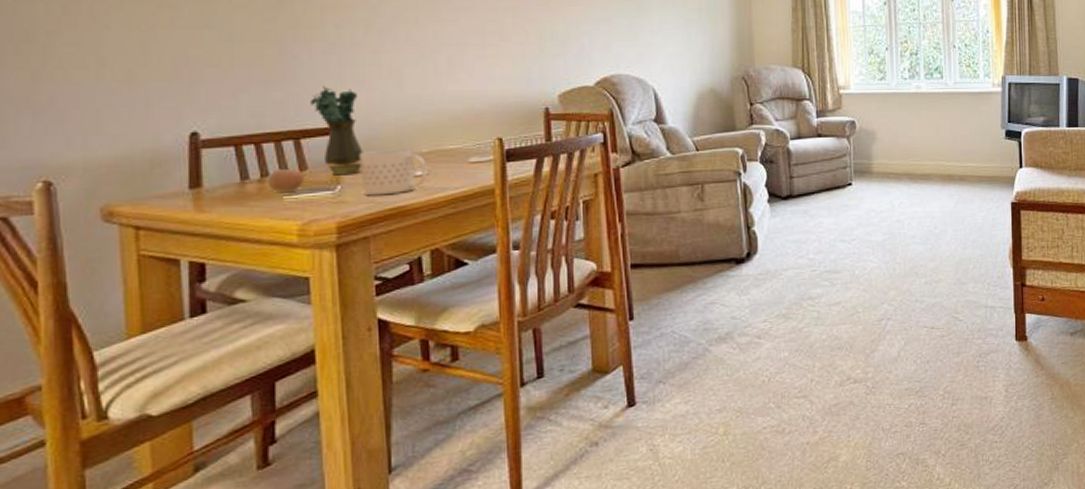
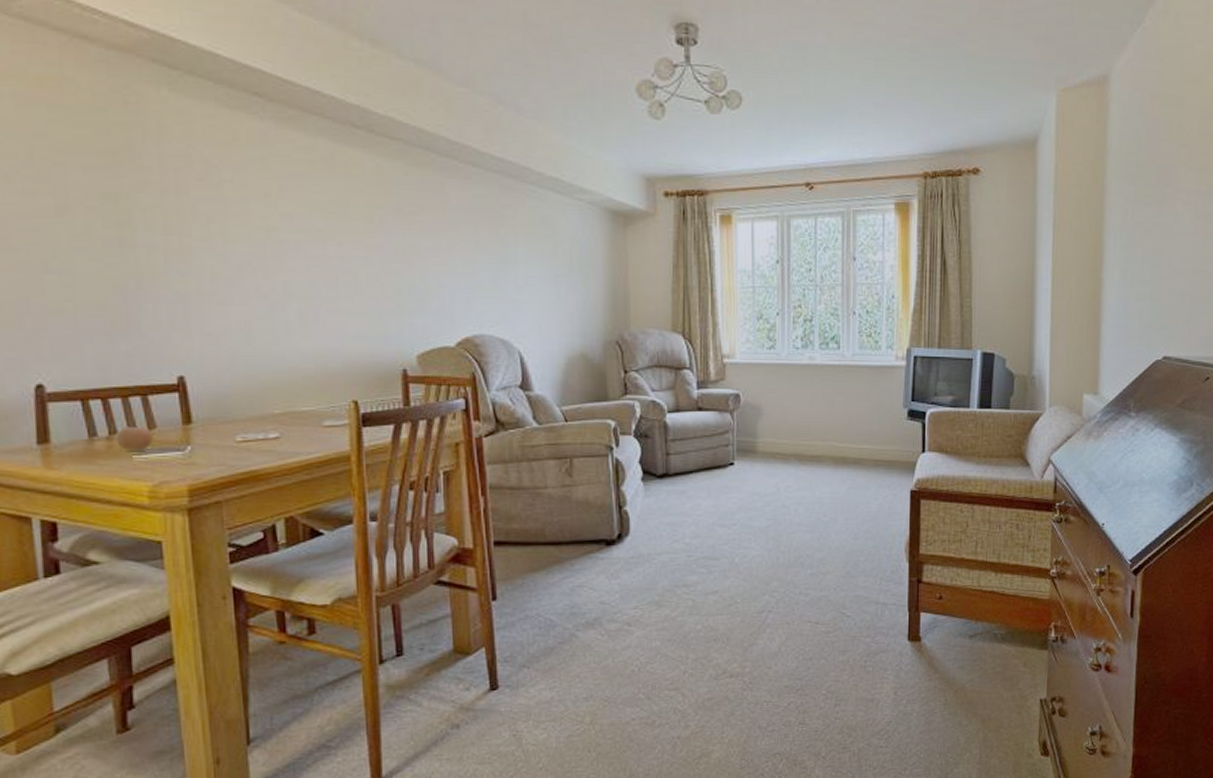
vase: present [311,86,364,176] -> none [157,339,214,436]
mug: present [359,149,427,196] -> none [208,409,280,458]

